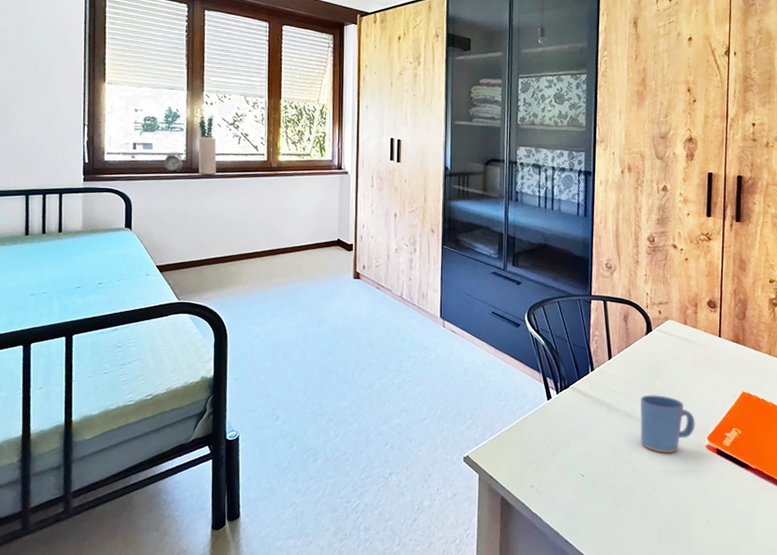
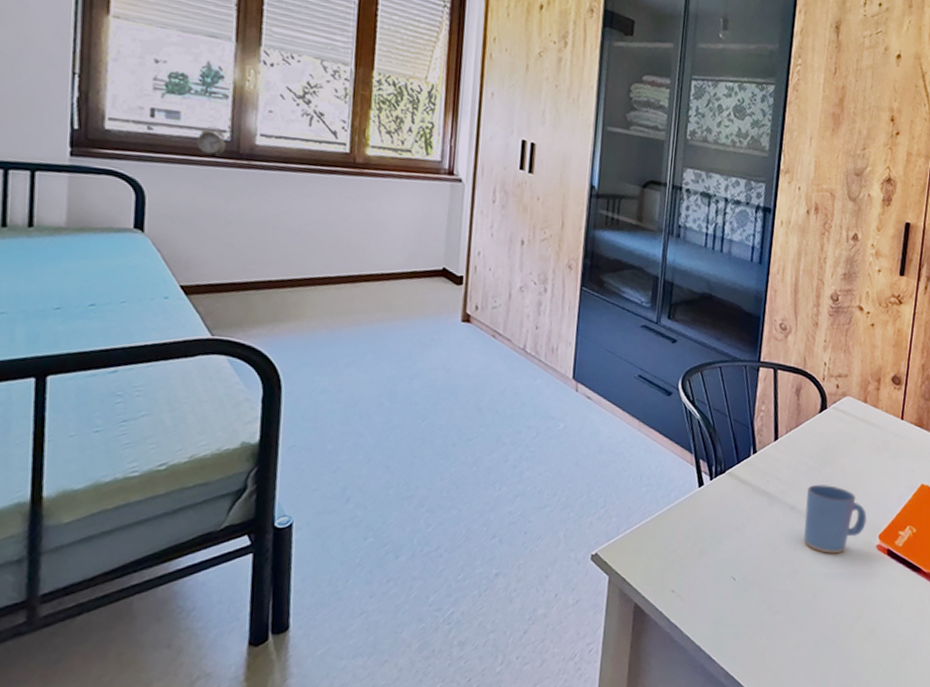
vase: present [198,113,217,177] -> none [249,76,277,168]

